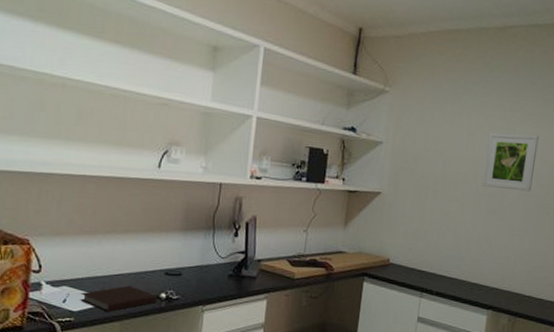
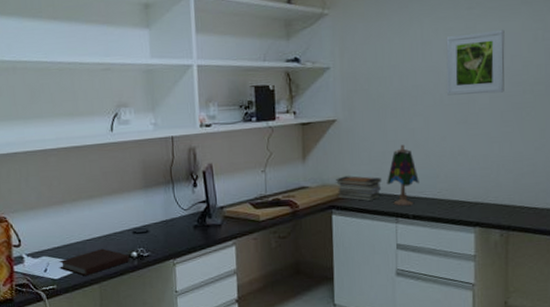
book stack: none [371,247,414,274] -> present [335,176,382,202]
table lamp: none [418,225,447,283] -> present [387,144,419,206]

